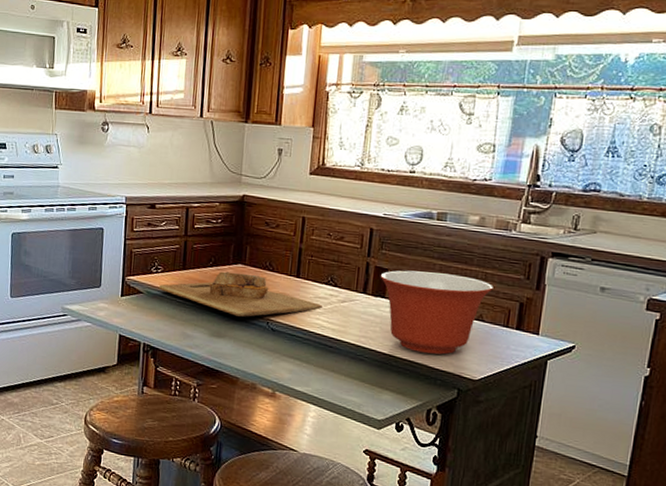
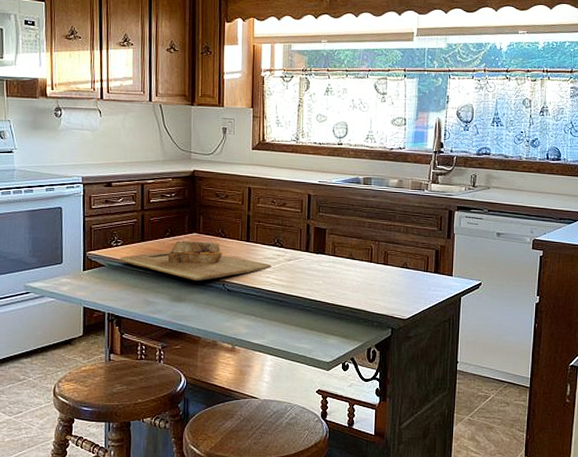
mixing bowl: present [380,270,493,355] -> none [319,229,413,300]

